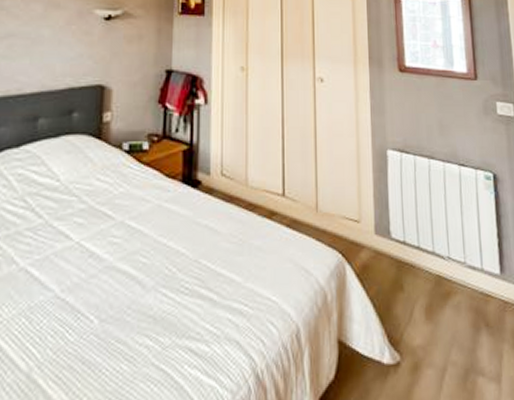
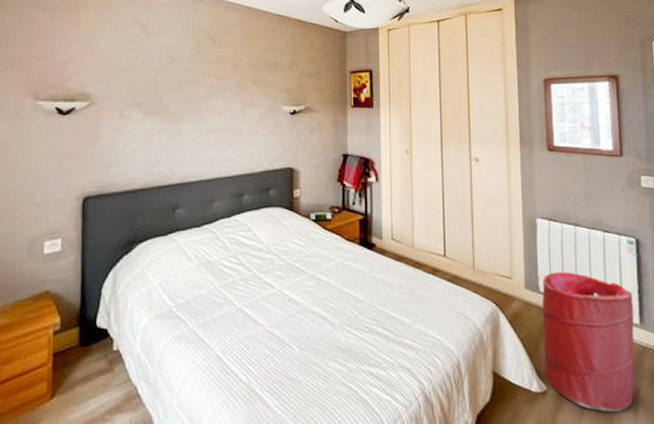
laundry hamper: none [393,213,497,385] -> present [542,272,635,412]

